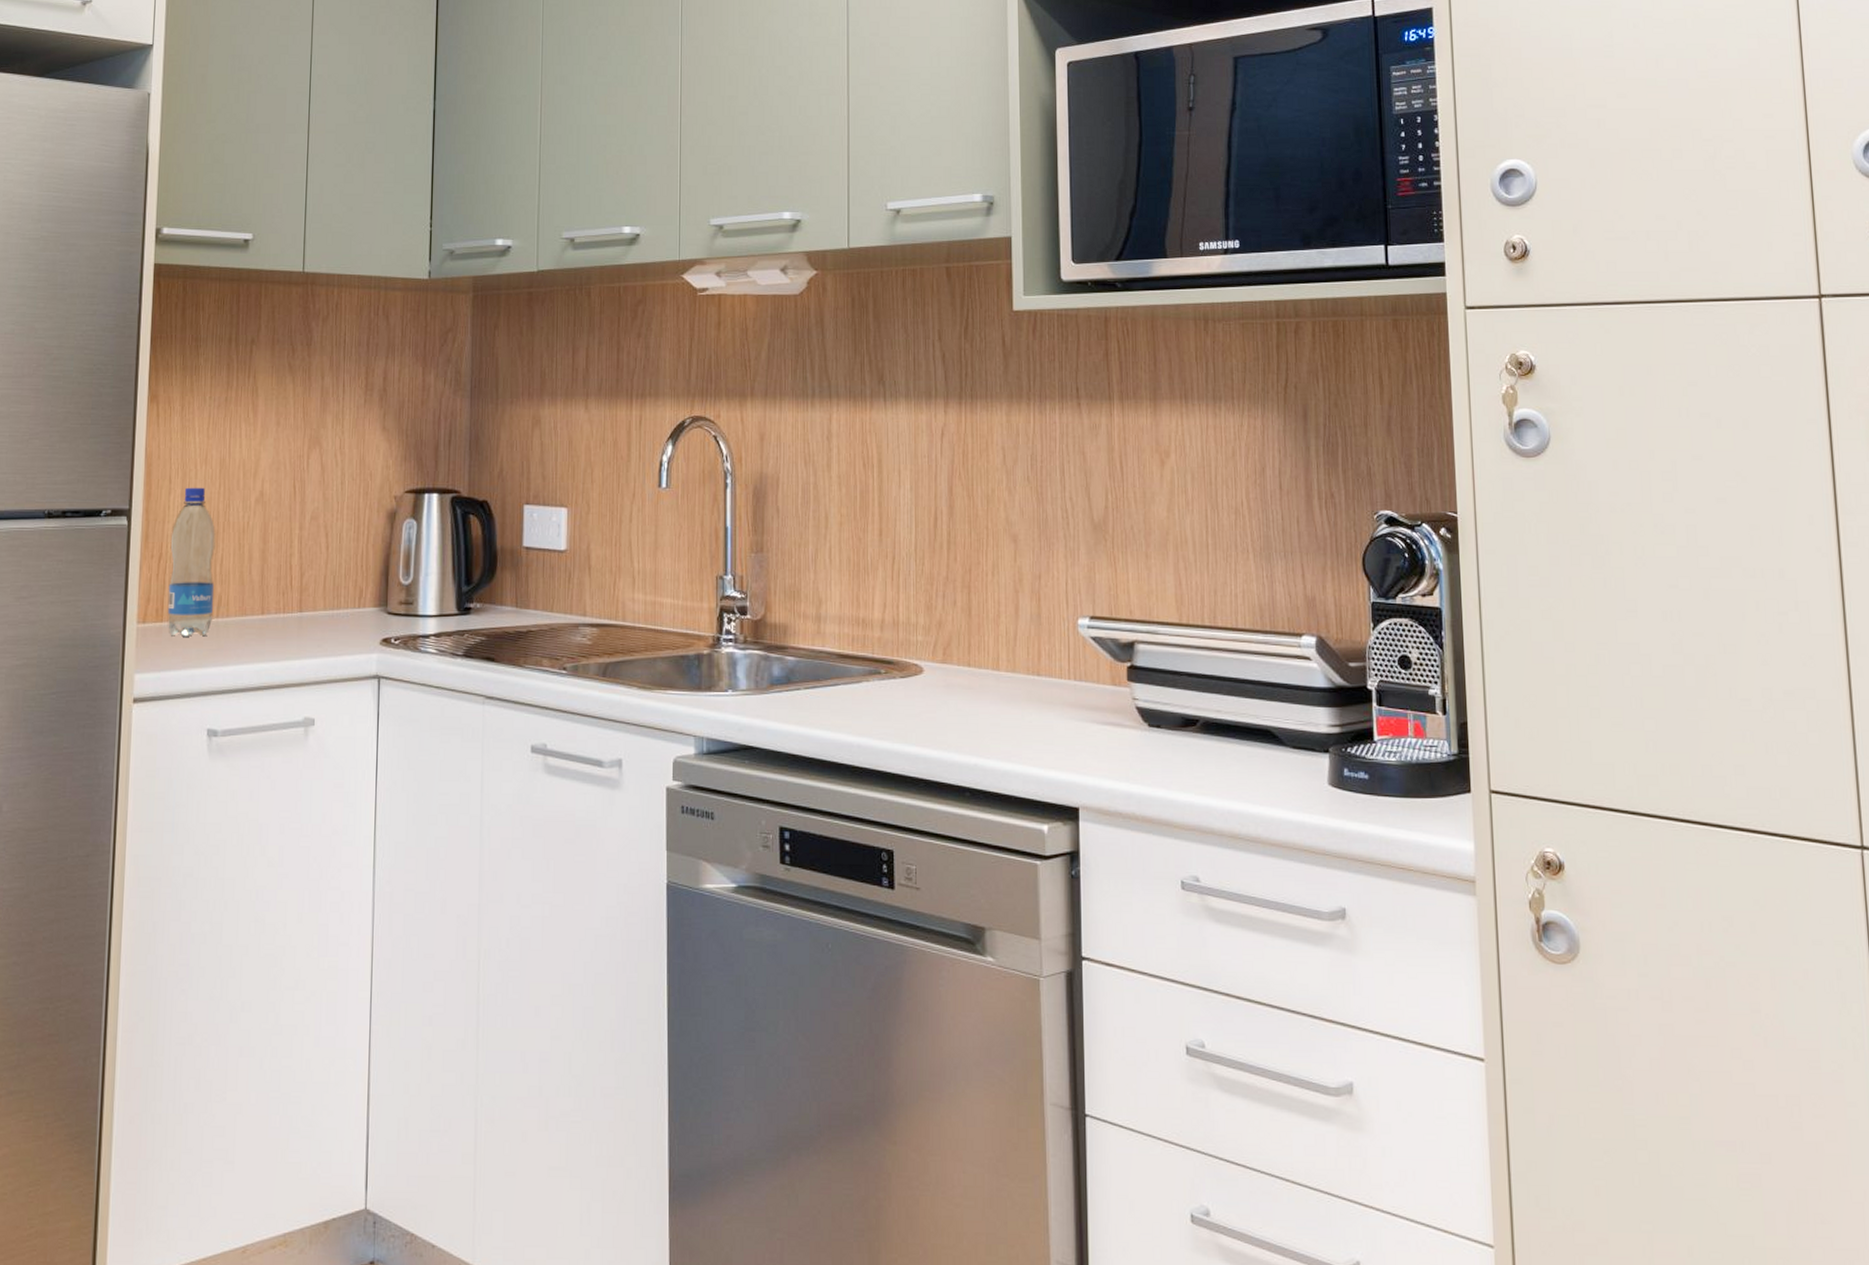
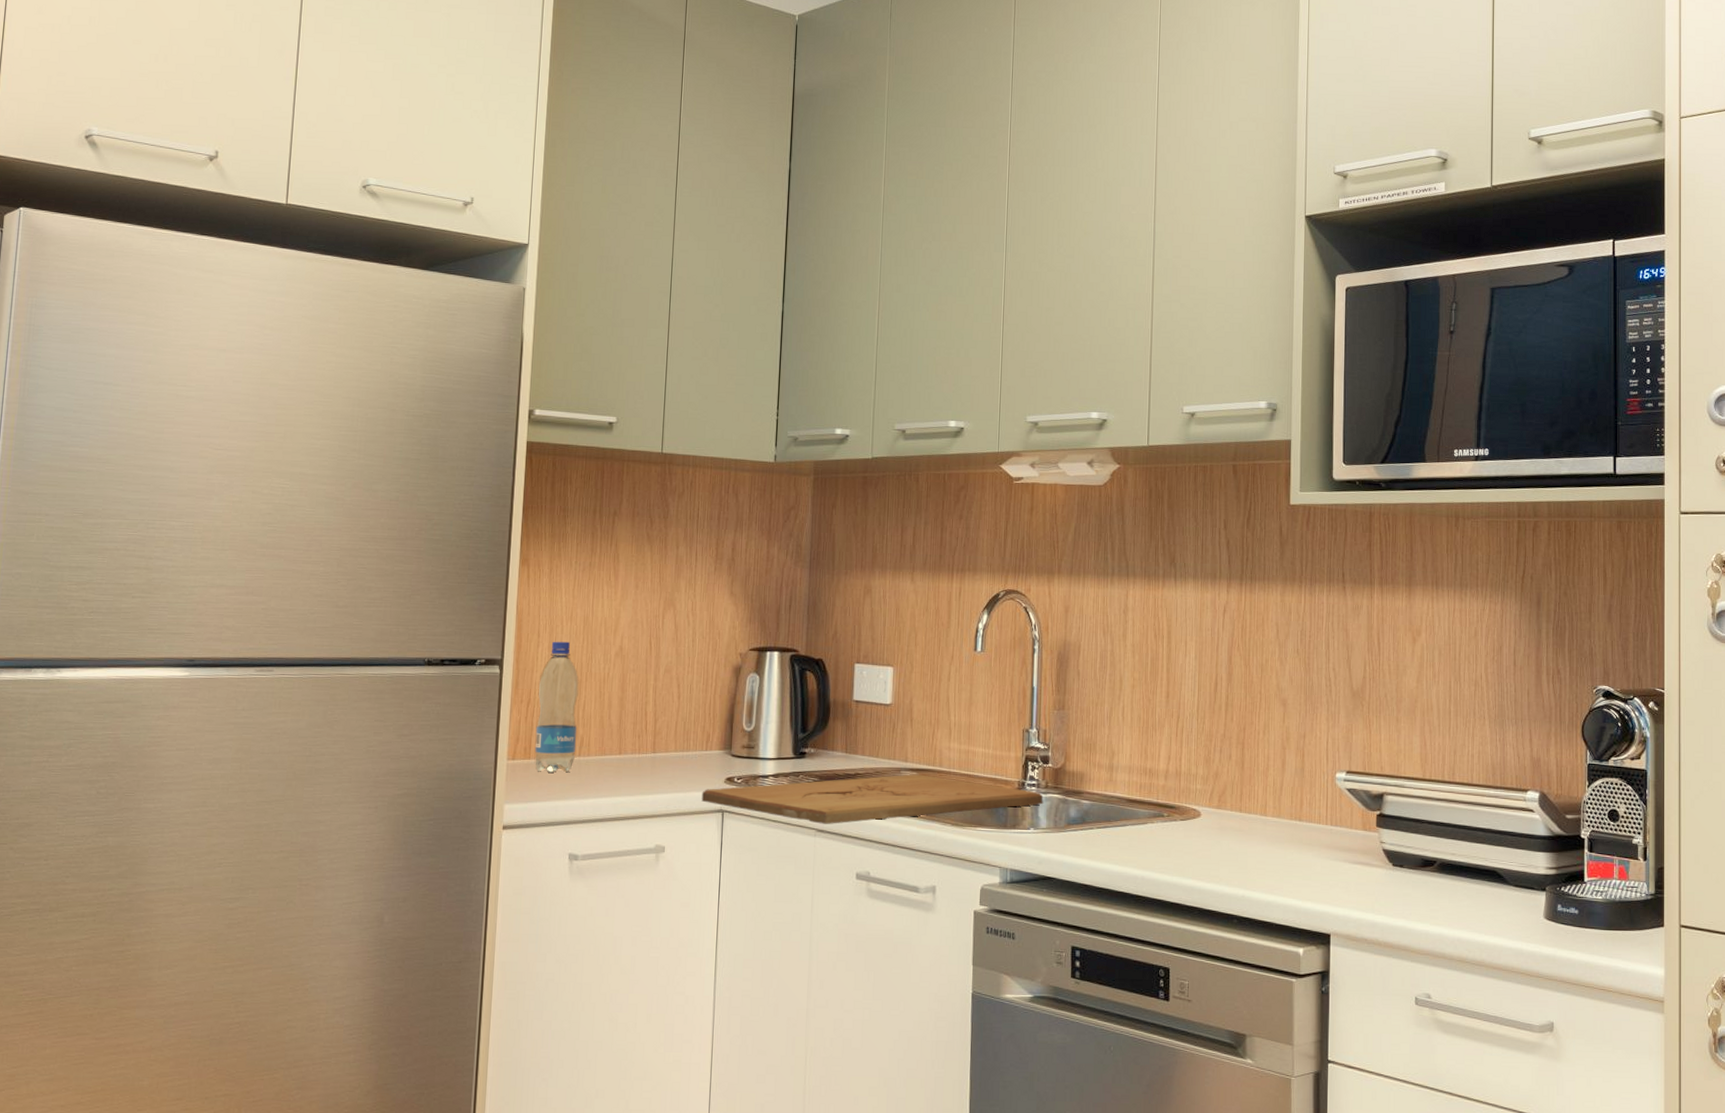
cutting board: none [354,630,742,691] -> present [701,774,1044,825]

